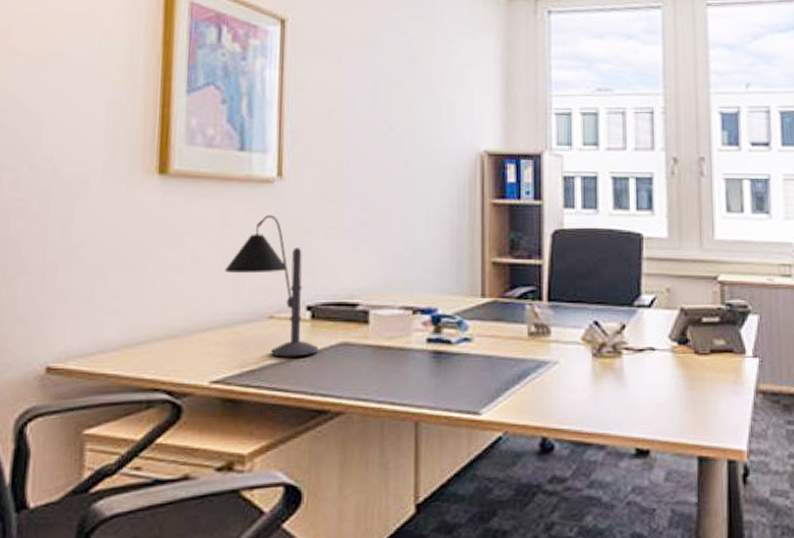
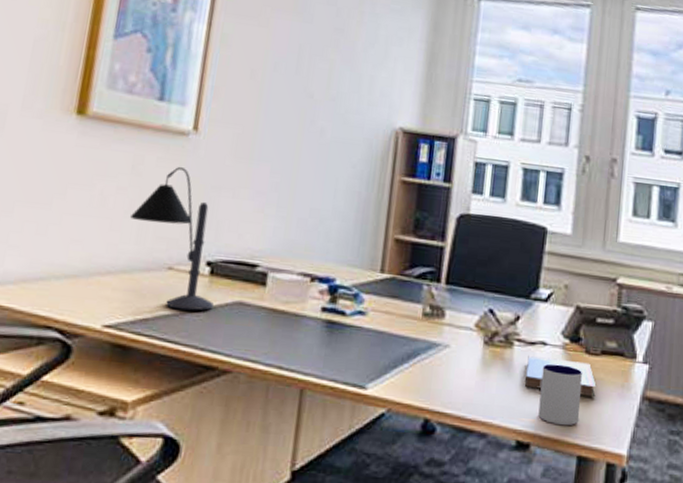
hardcover book: none [638,362,709,396] -> present [525,355,596,396]
mug: none [653,368,695,428] -> present [538,363,582,426]

